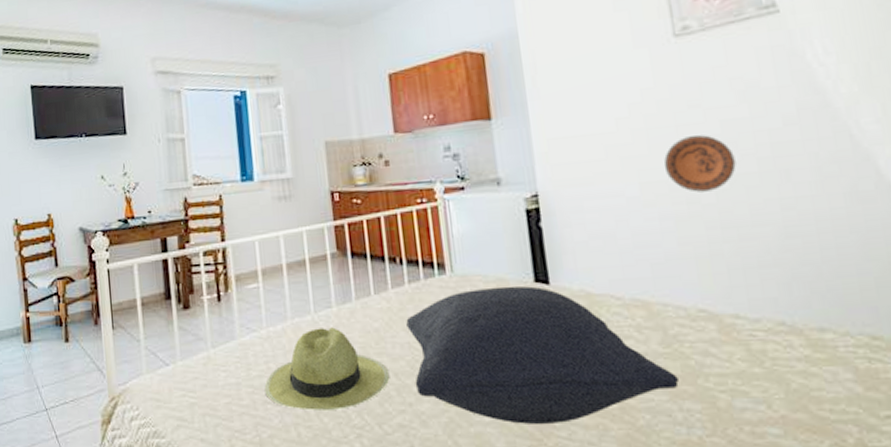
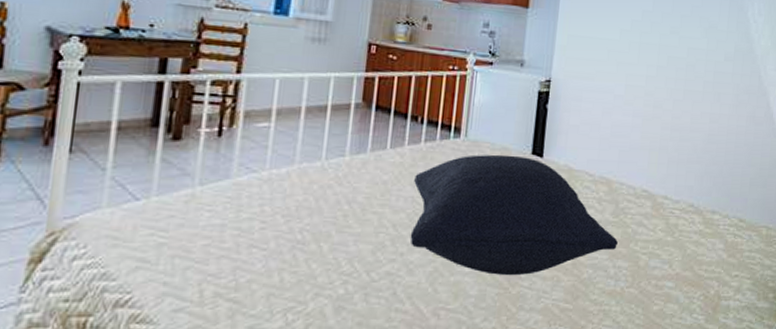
straw hat: present [264,327,390,411] -> none [252,175,388,256]
decorative plate: present [663,135,736,193] -> none [645,55,691,100]

